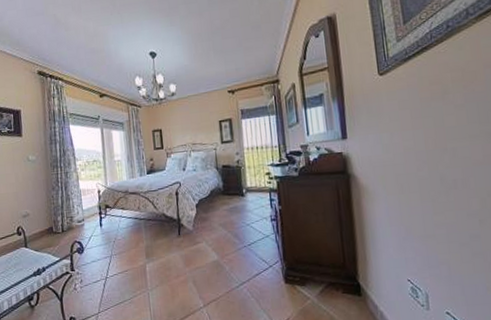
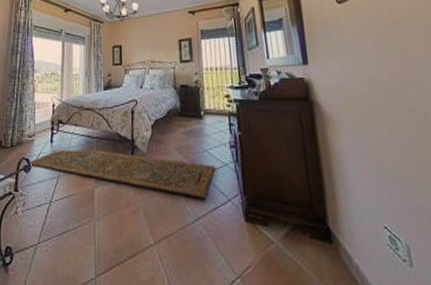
rug: none [81,230,258,267] -> present [28,150,216,198]

